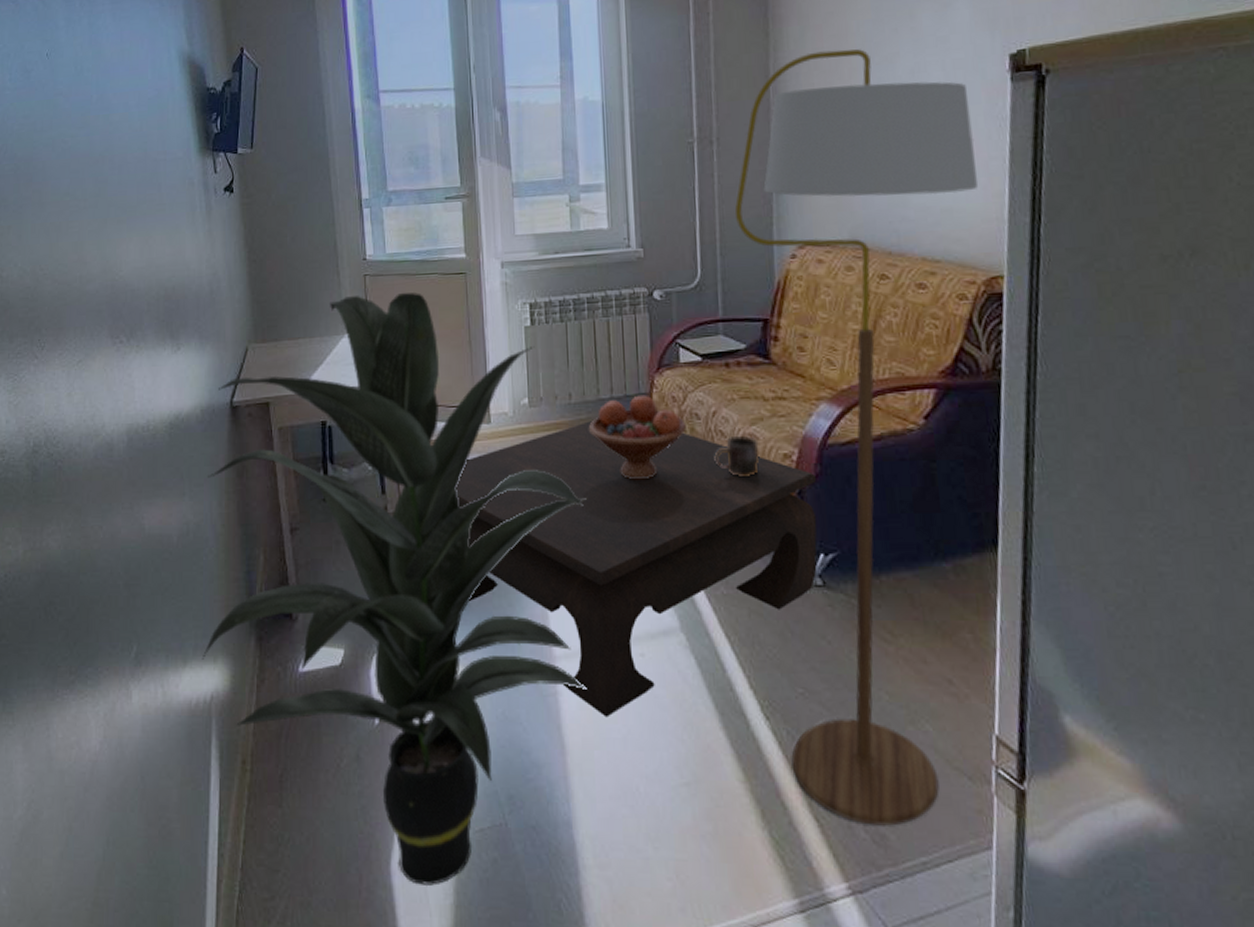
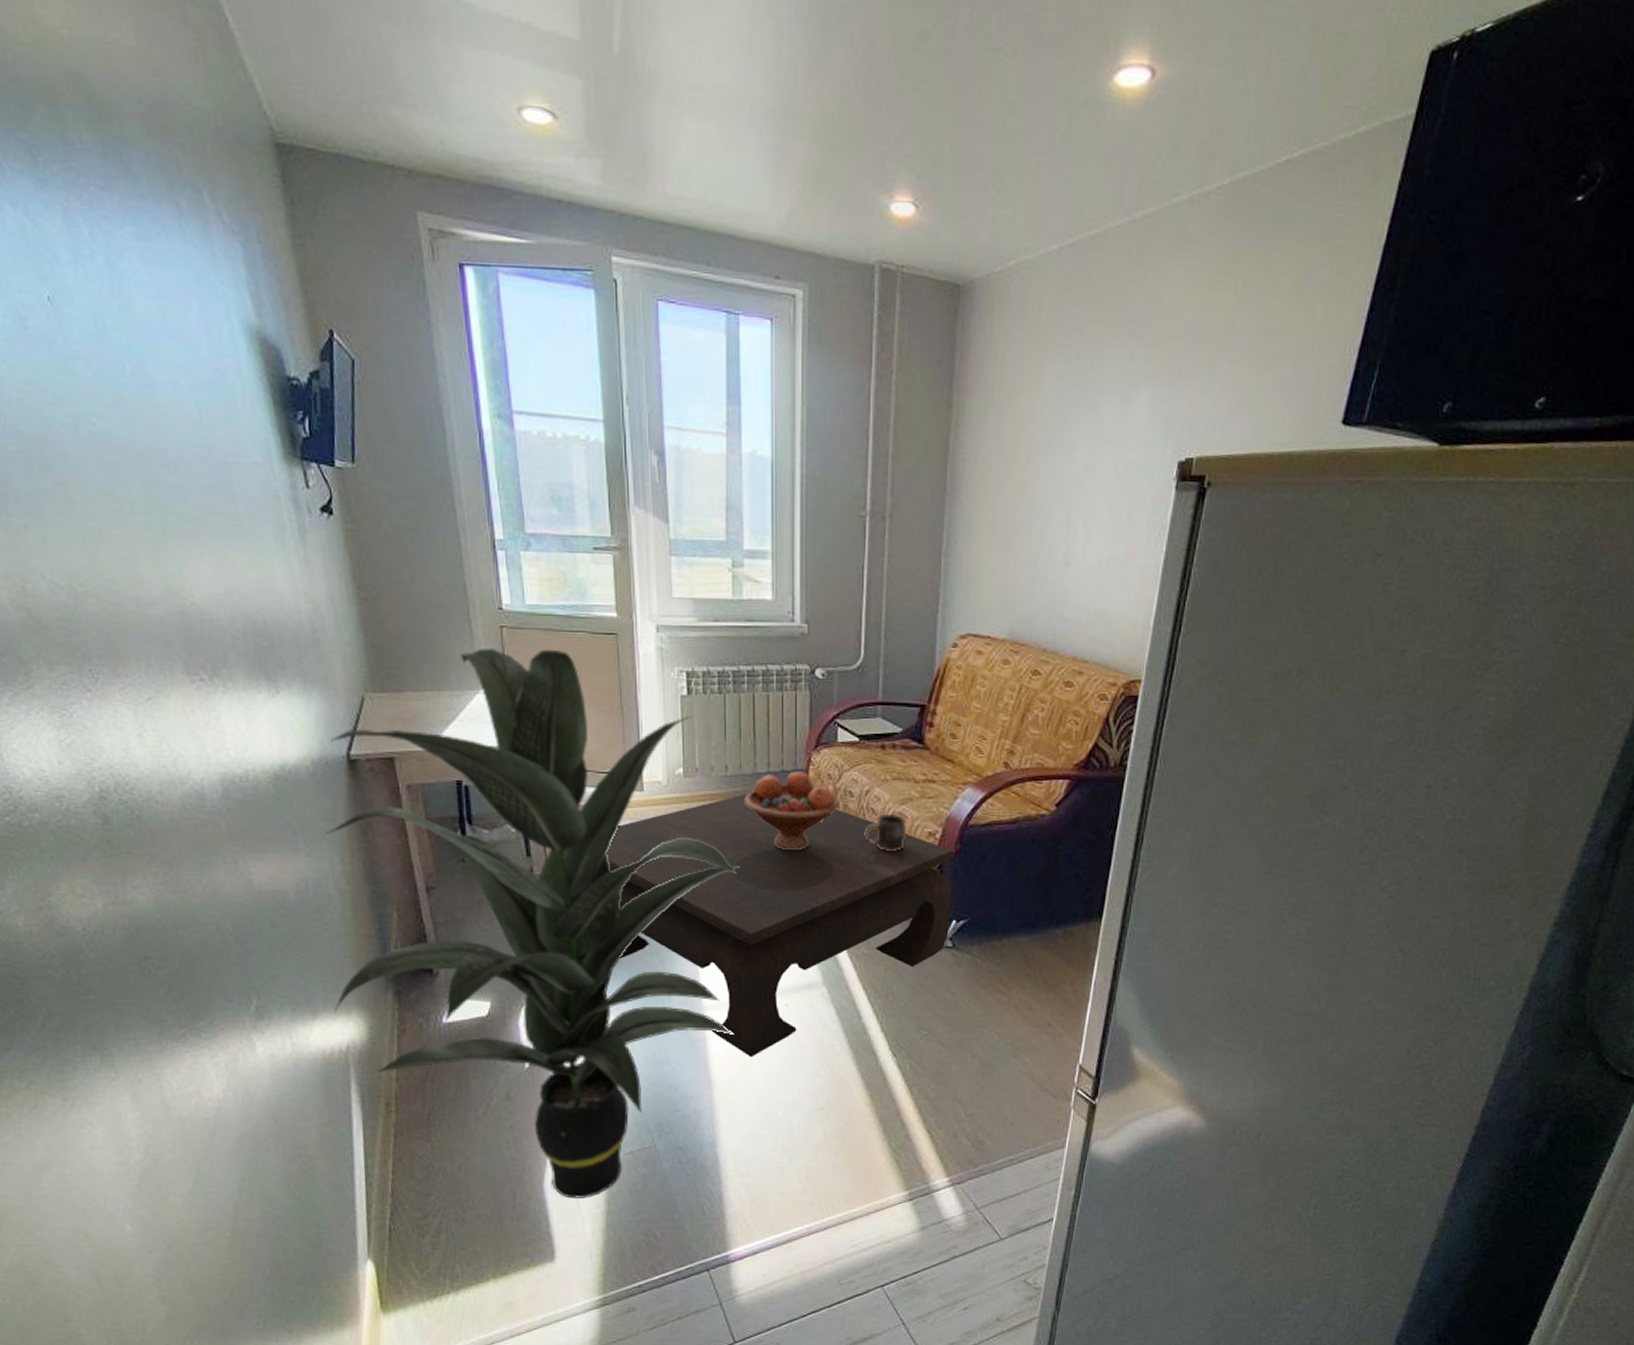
floor lamp: present [734,49,979,826] -> none [902,432,1135,1134]

